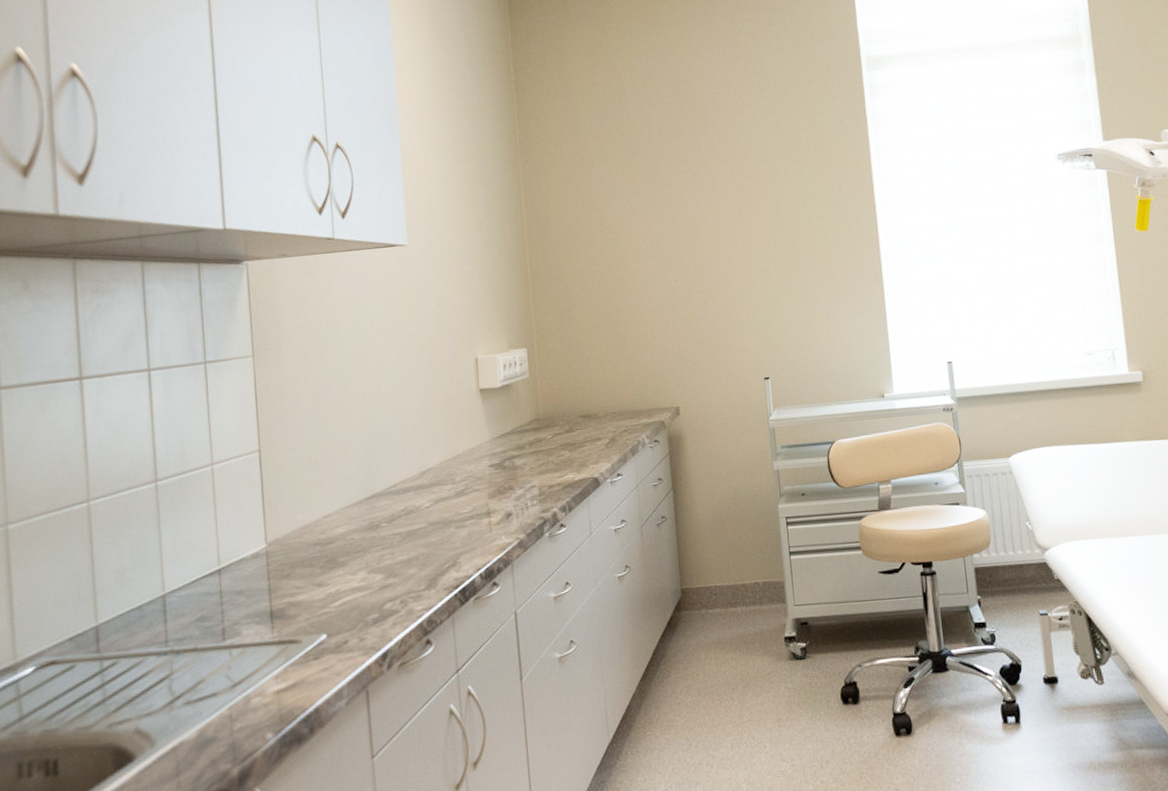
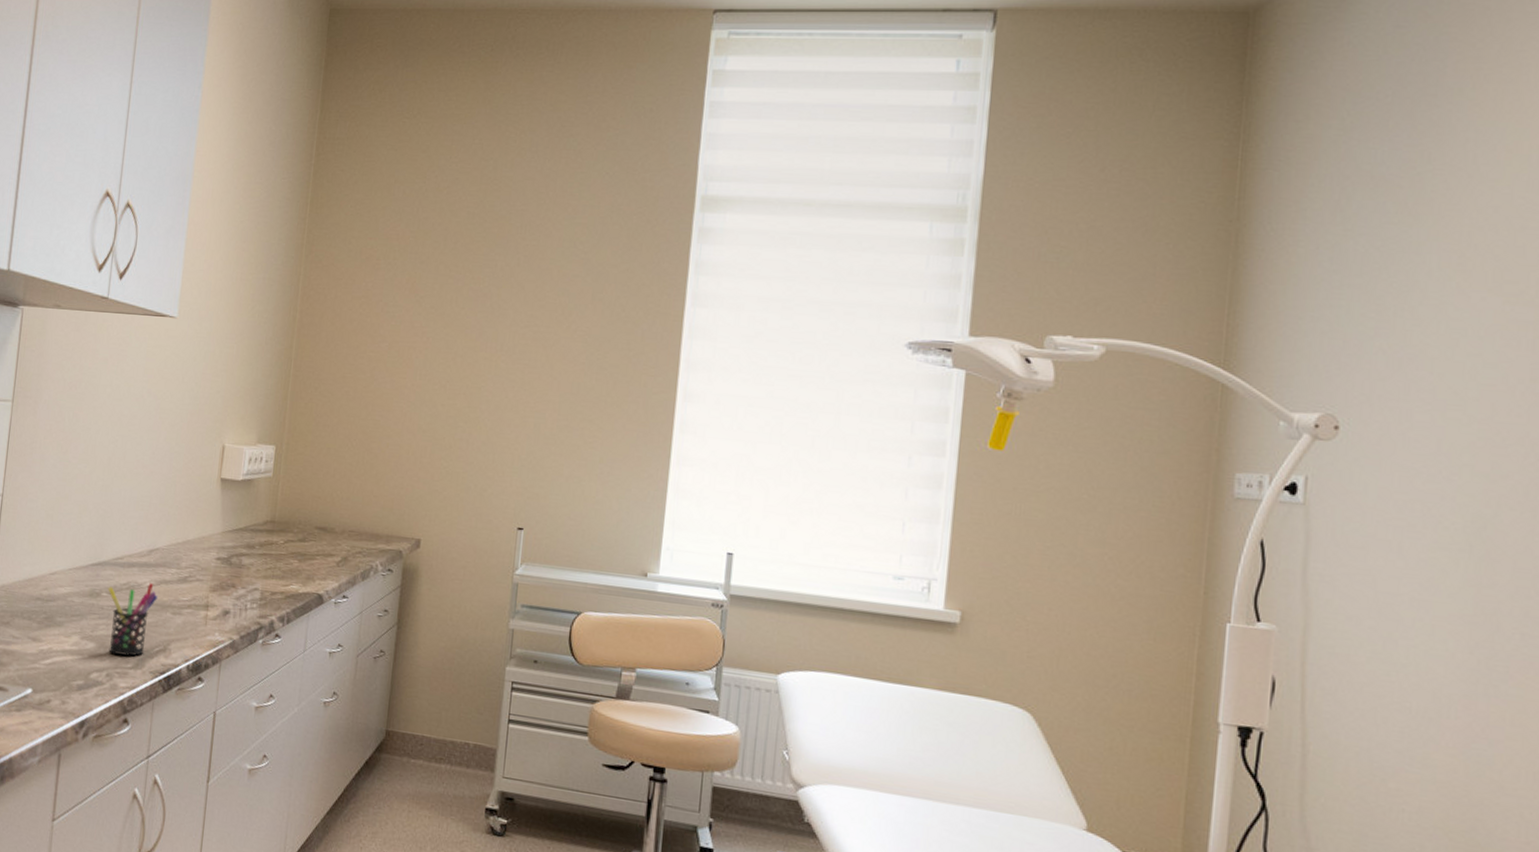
pen holder: none [386,503,438,580] -> present [108,583,158,656]

